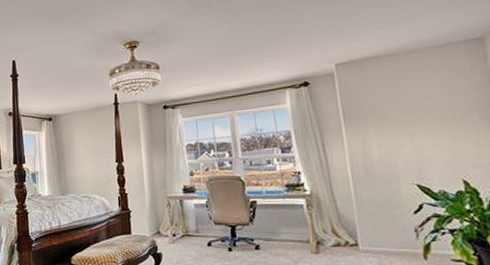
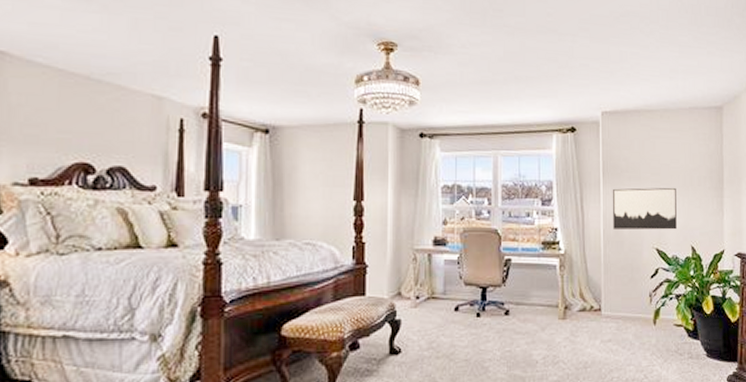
wall art: none [356,123,441,169] -> present [612,187,677,230]

